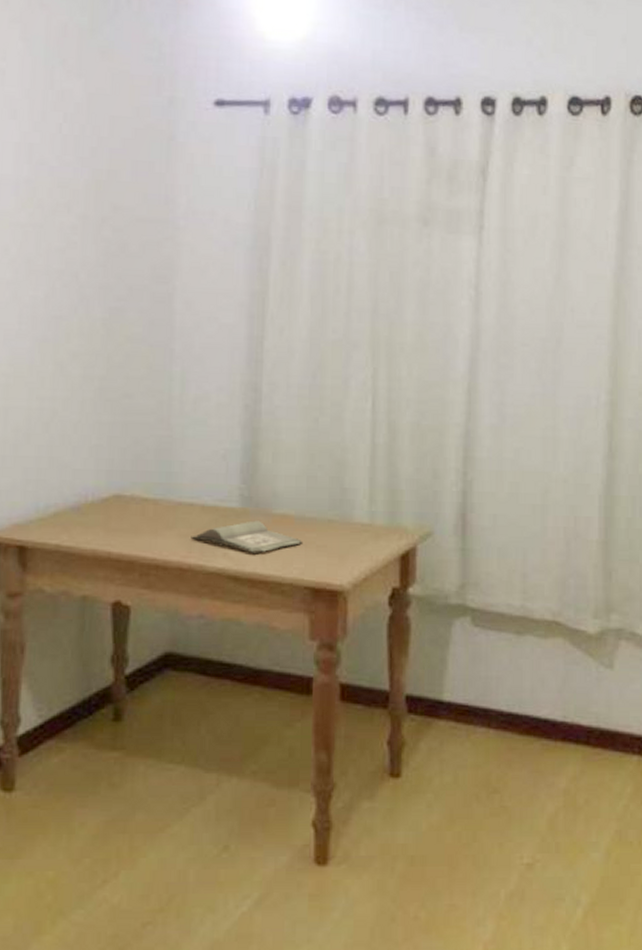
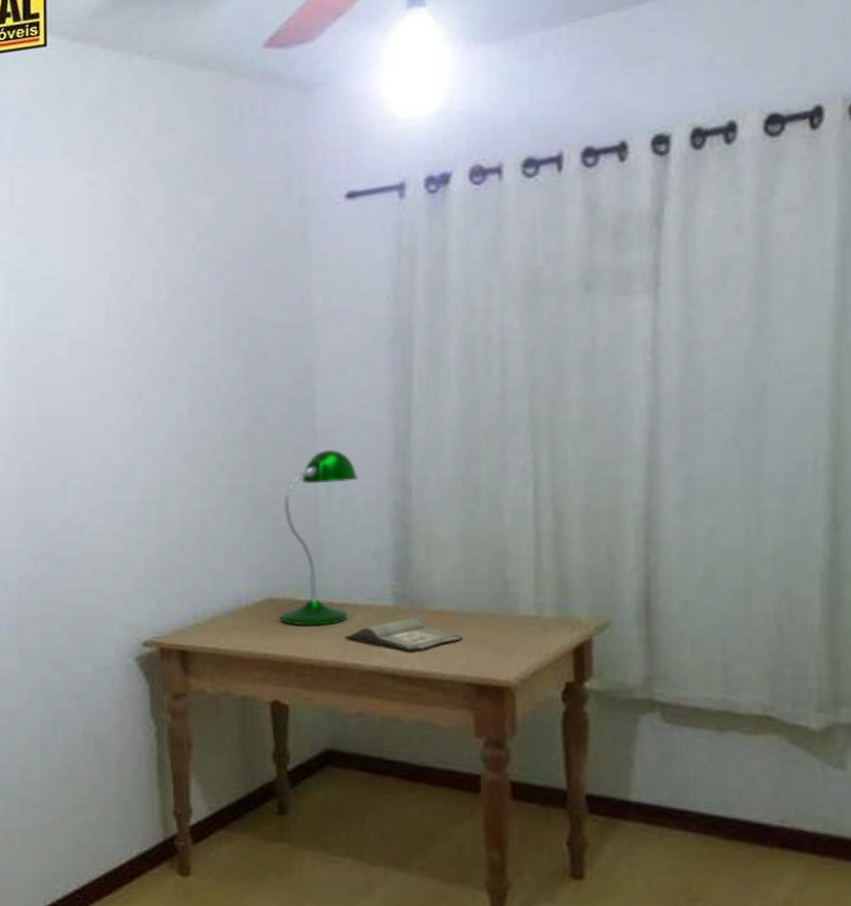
desk lamp: none [126,347,213,525] -> present [280,449,359,626]

